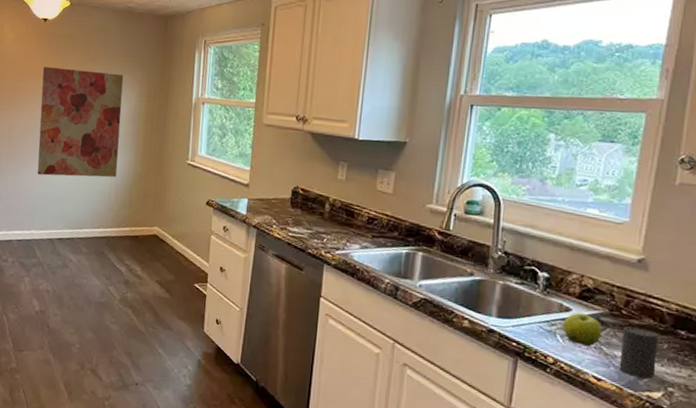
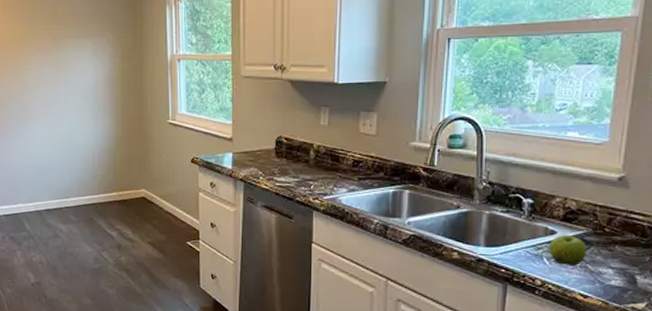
wall art: present [37,67,124,178] -> none [11,36,98,148]
cup: present [619,326,659,379] -> none [604,243,641,291]

